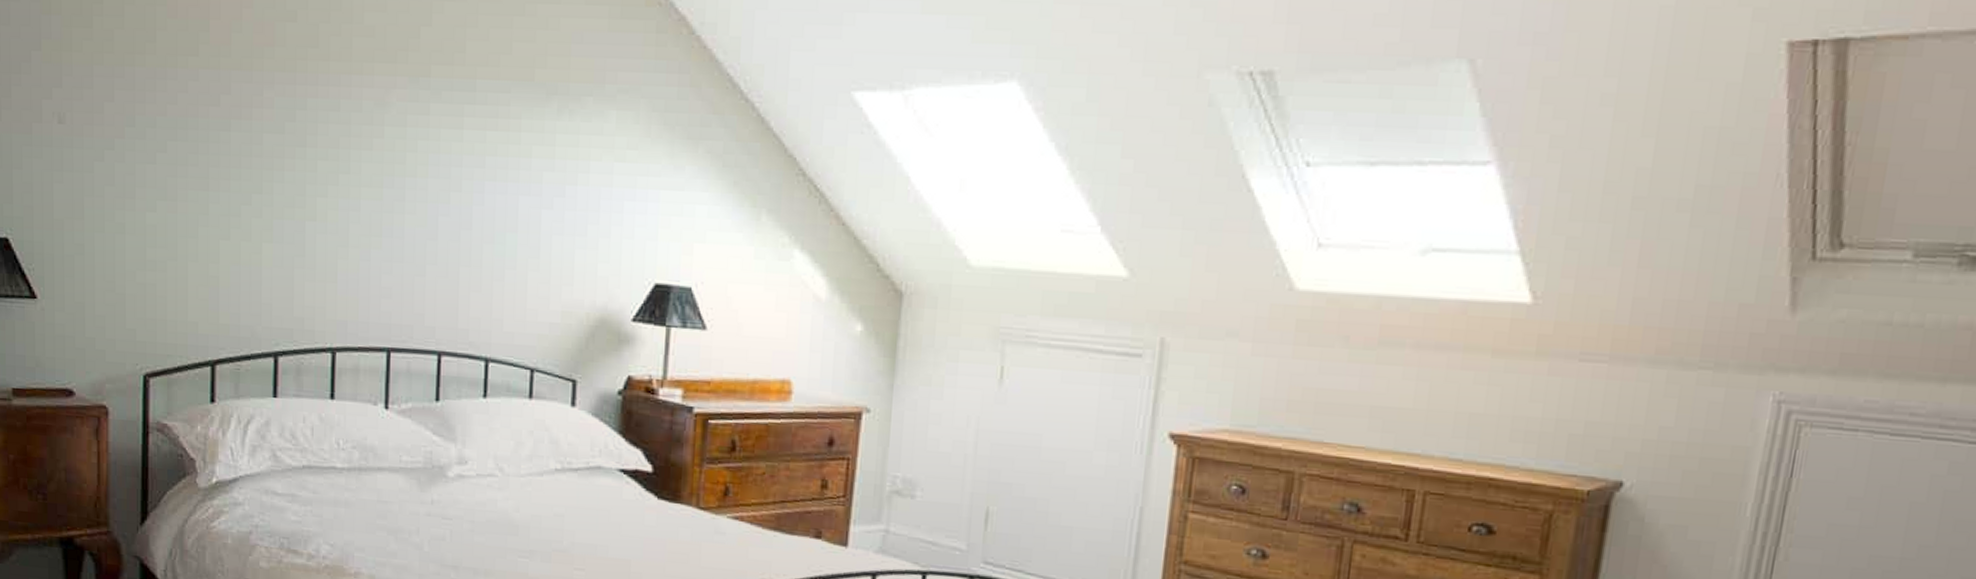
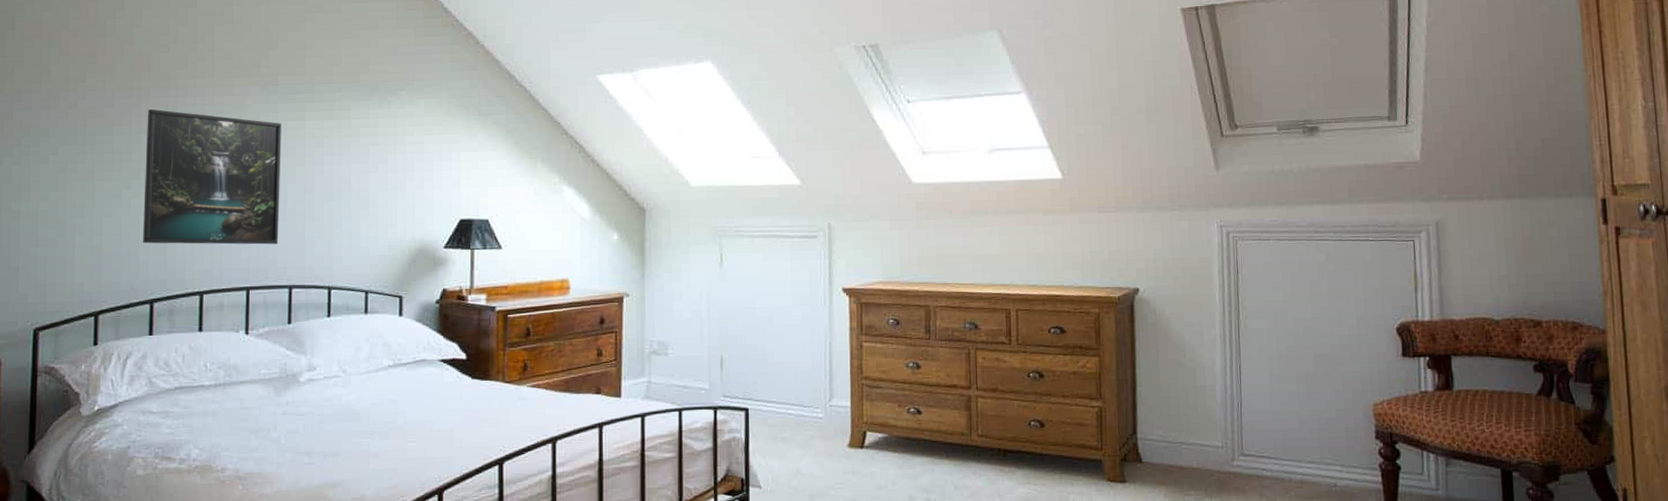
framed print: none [266,100,434,295] -> present [143,109,282,245]

